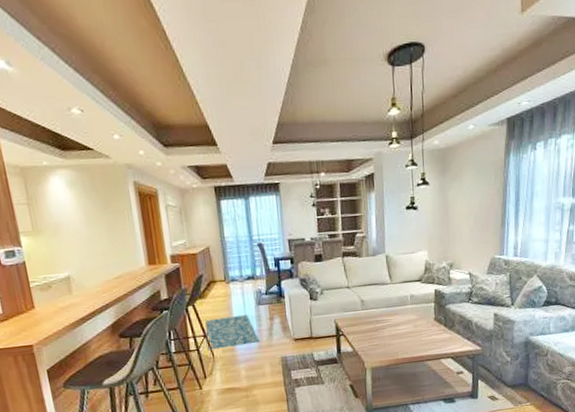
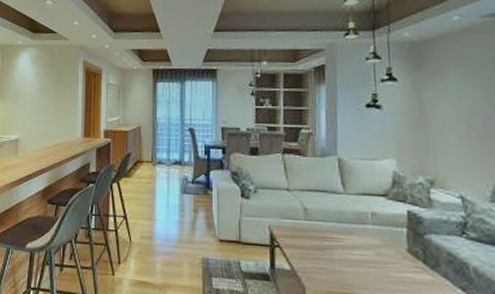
rug: present [205,315,260,351] -> none [126,200,181,236]

